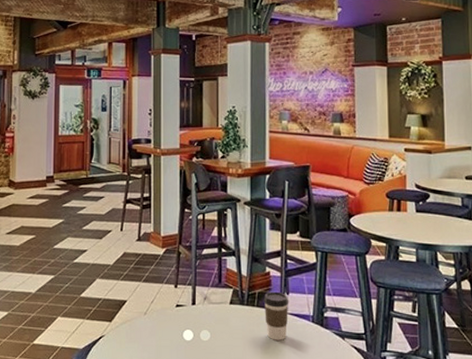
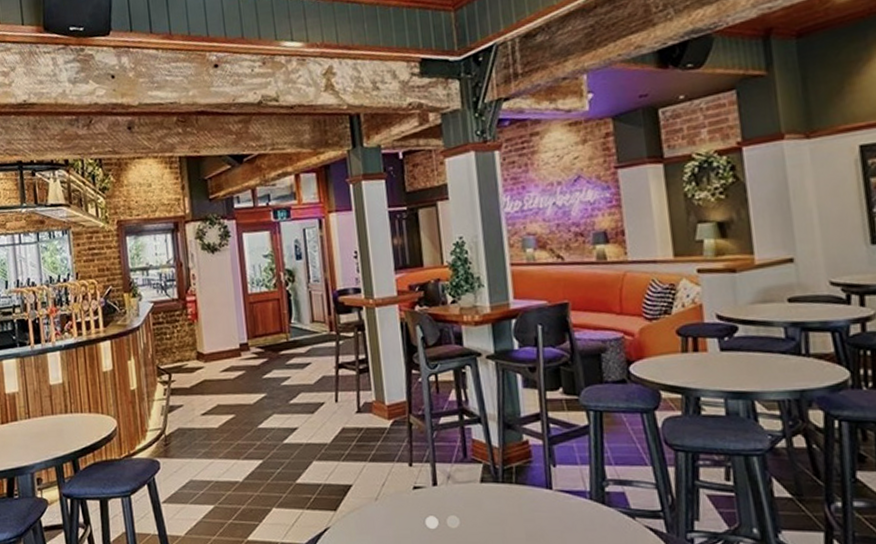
coffee cup: present [263,291,289,340] -> none [523,464,558,524]

